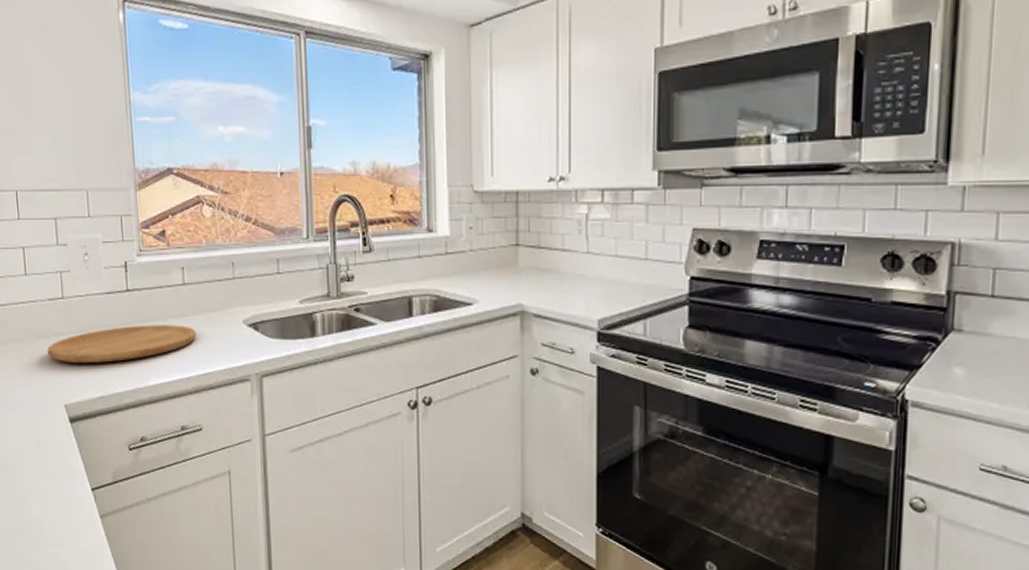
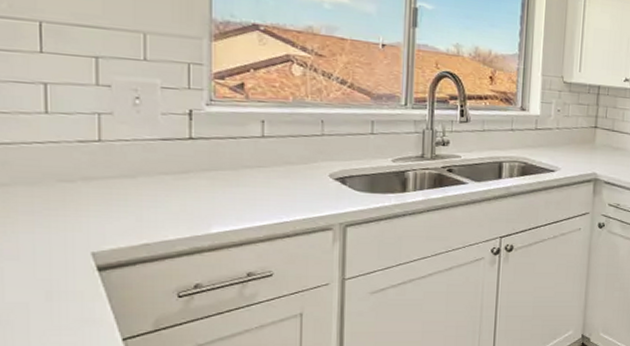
cutting board: present [47,325,196,364] -> none [72,173,274,210]

